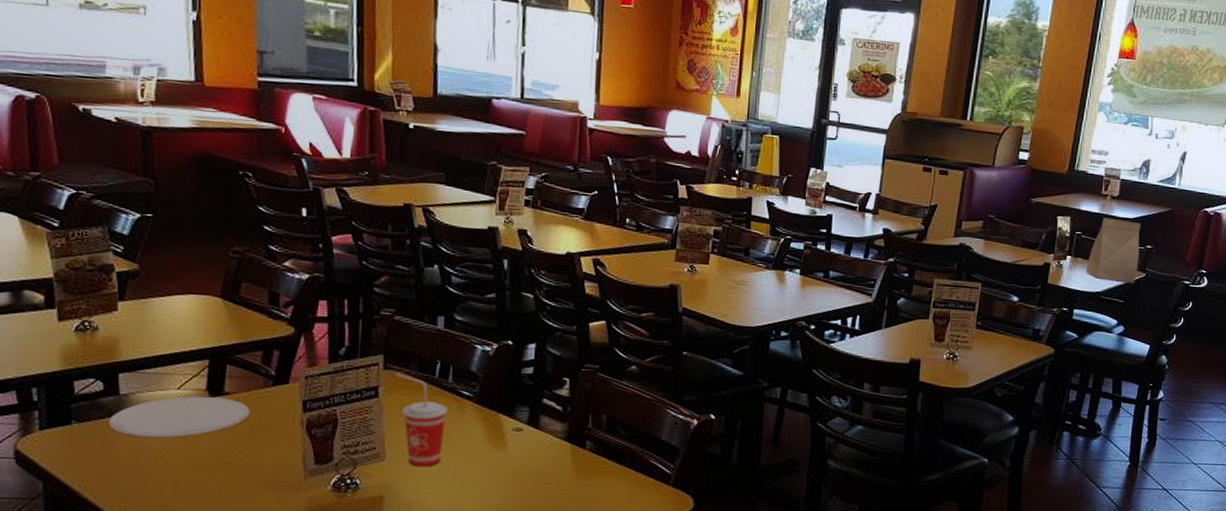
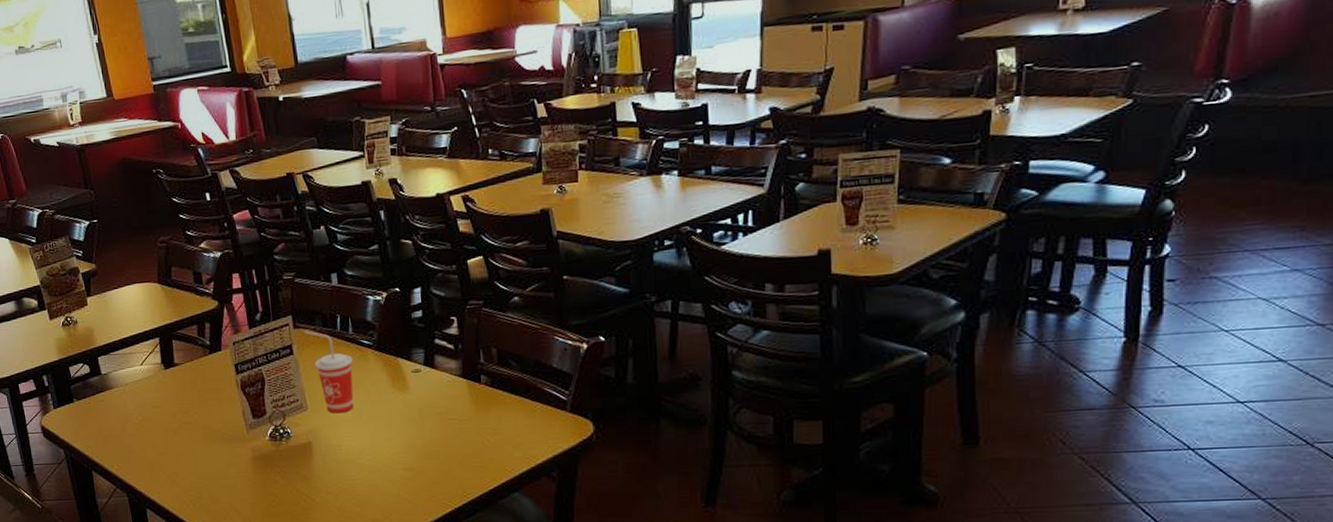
plate: present [109,396,250,440] -> none [98,368,197,409]
paper bag: present [1085,217,1141,284] -> none [1042,35,1122,118]

